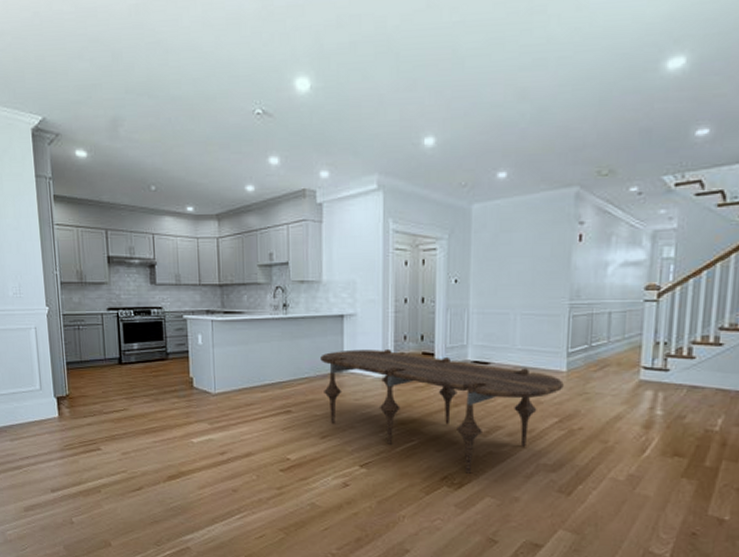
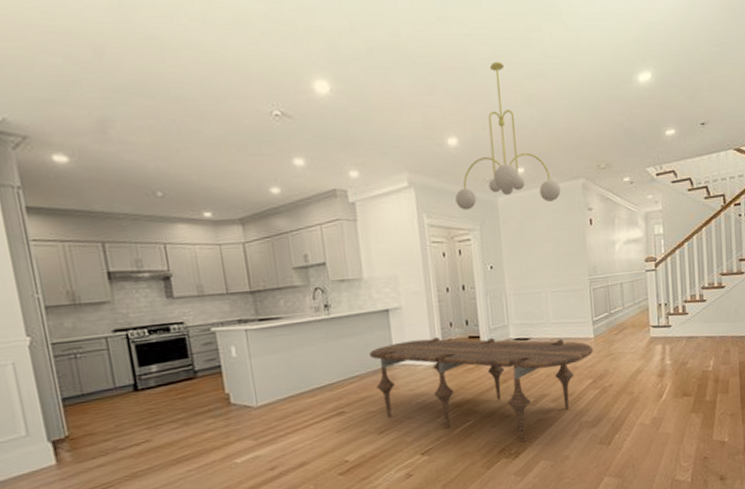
chandelier: none [425,50,548,217] -> present [455,61,561,210]

